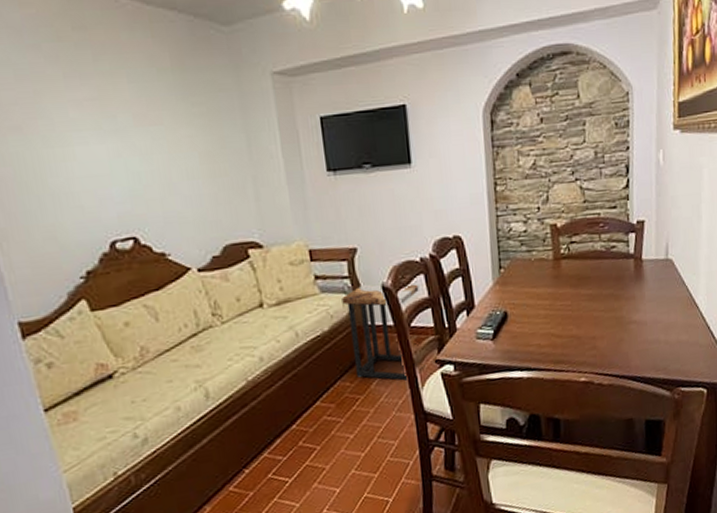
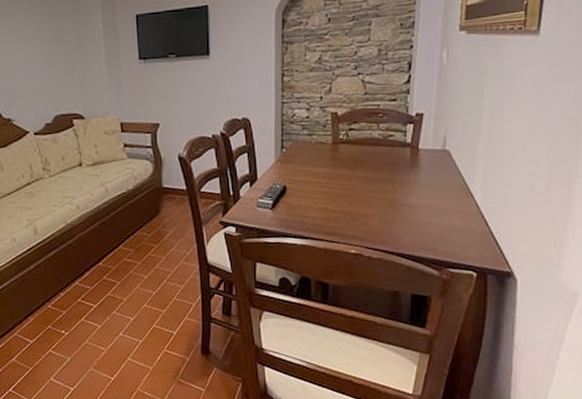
side table: present [341,283,419,381] -> none [144,153,210,236]

